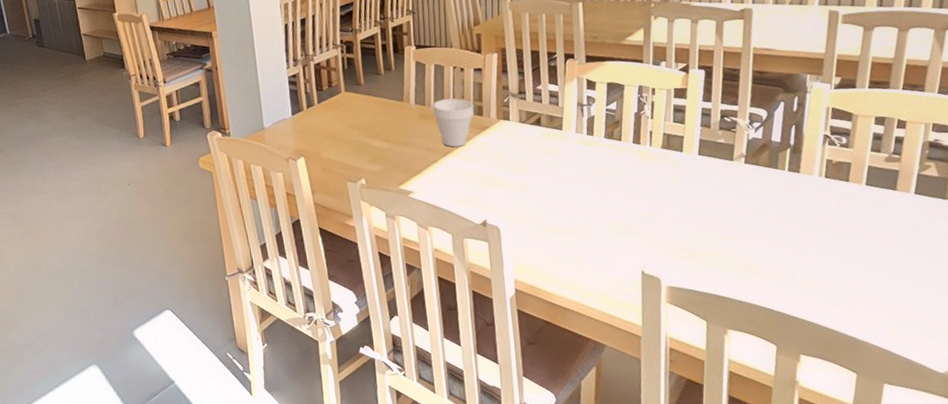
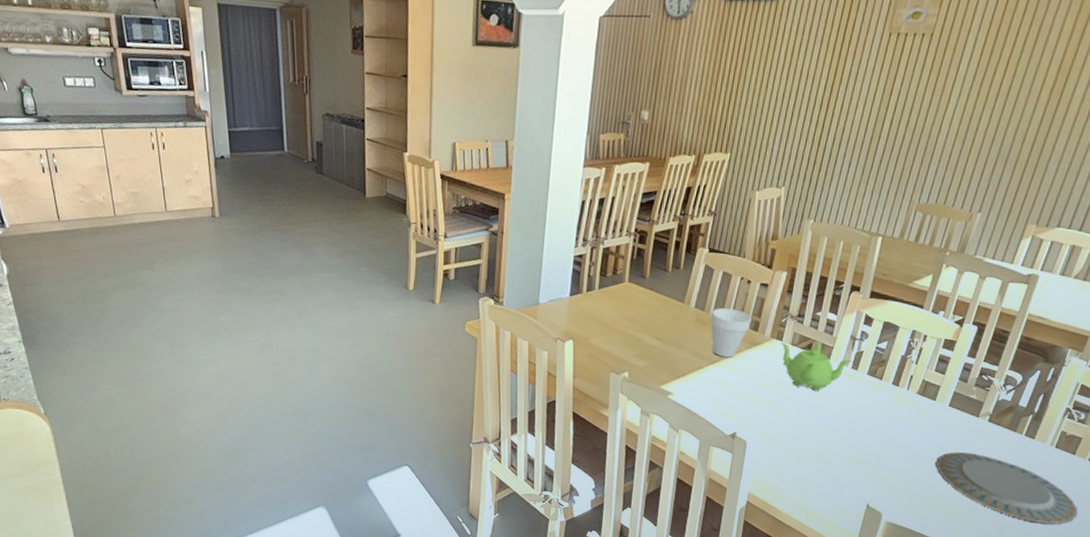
teapot: none [509,114,585,165] -> present [781,341,852,392]
plate: none [702,199,872,261] -> present [936,452,1078,524]

